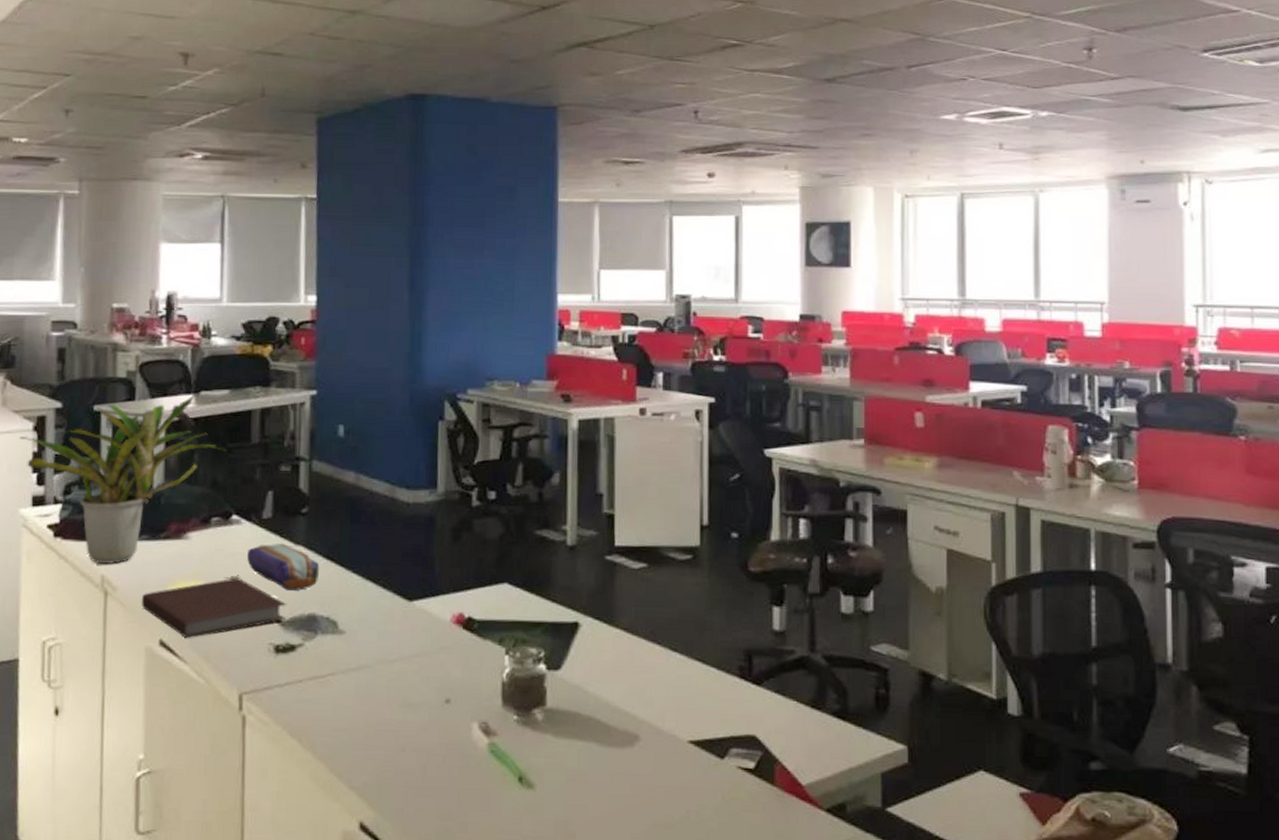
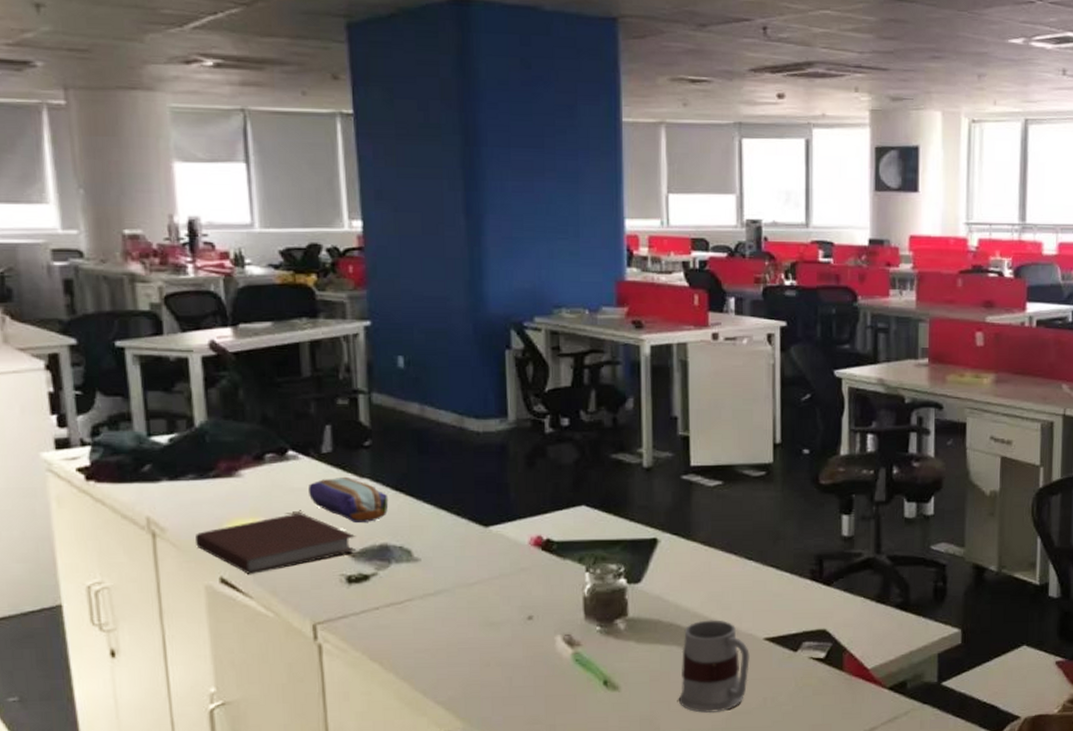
potted plant: present [20,394,226,564] -> none [30,327,275,505]
mug: none [595,715,673,823] -> present [678,619,750,713]

